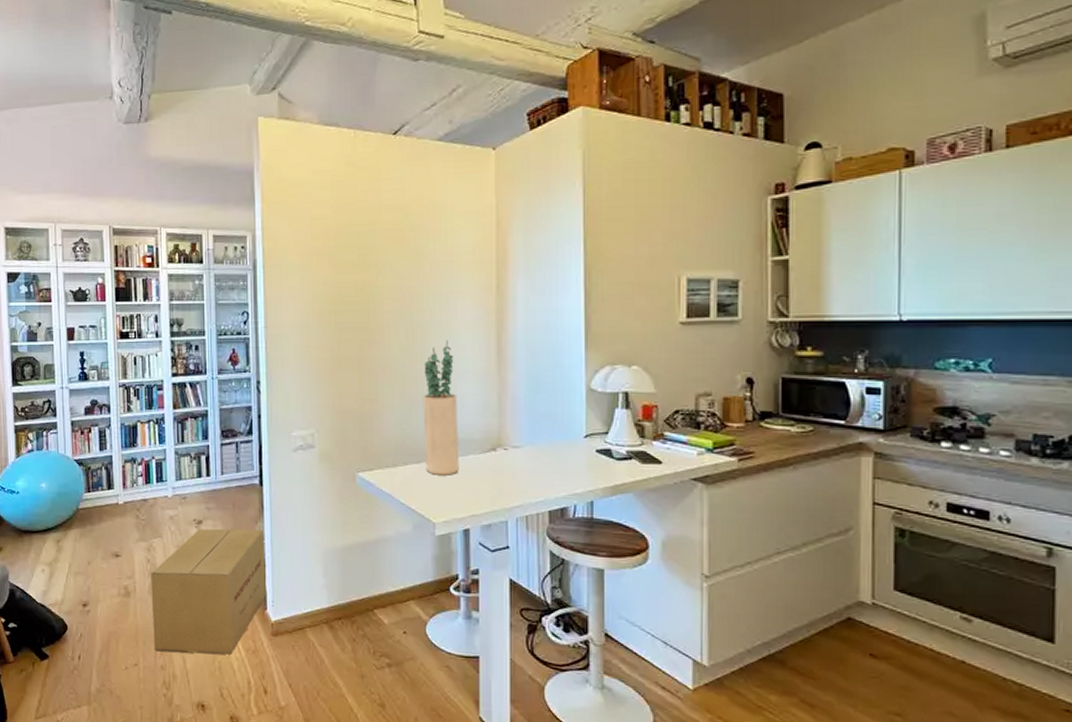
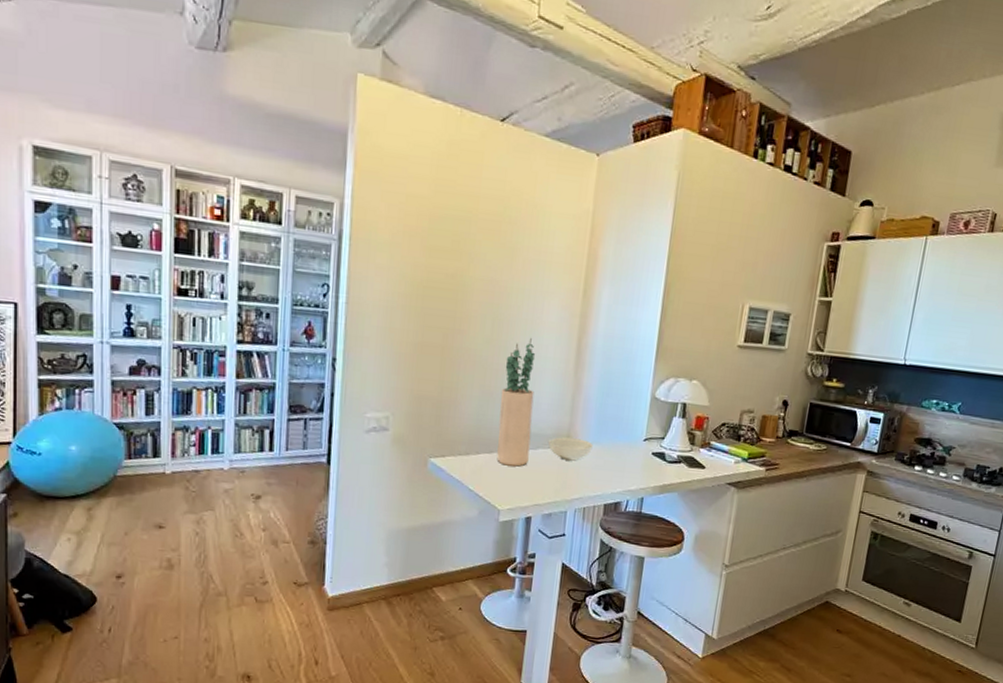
box: present [151,528,267,655] -> none [198,504,328,628]
bowl: none [477,441,528,465] -> present [547,437,593,461]

